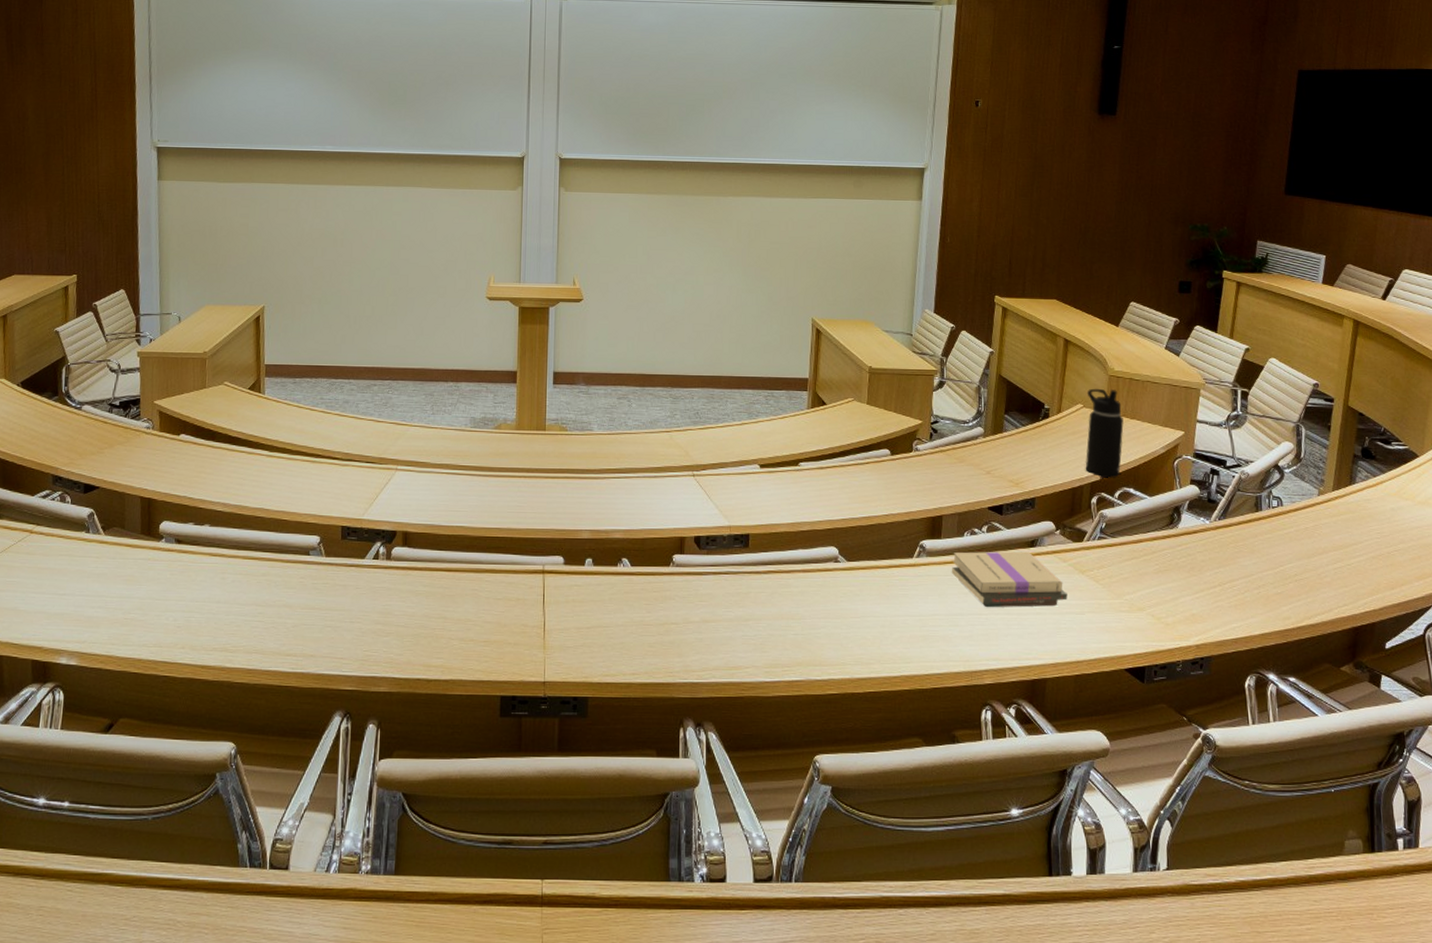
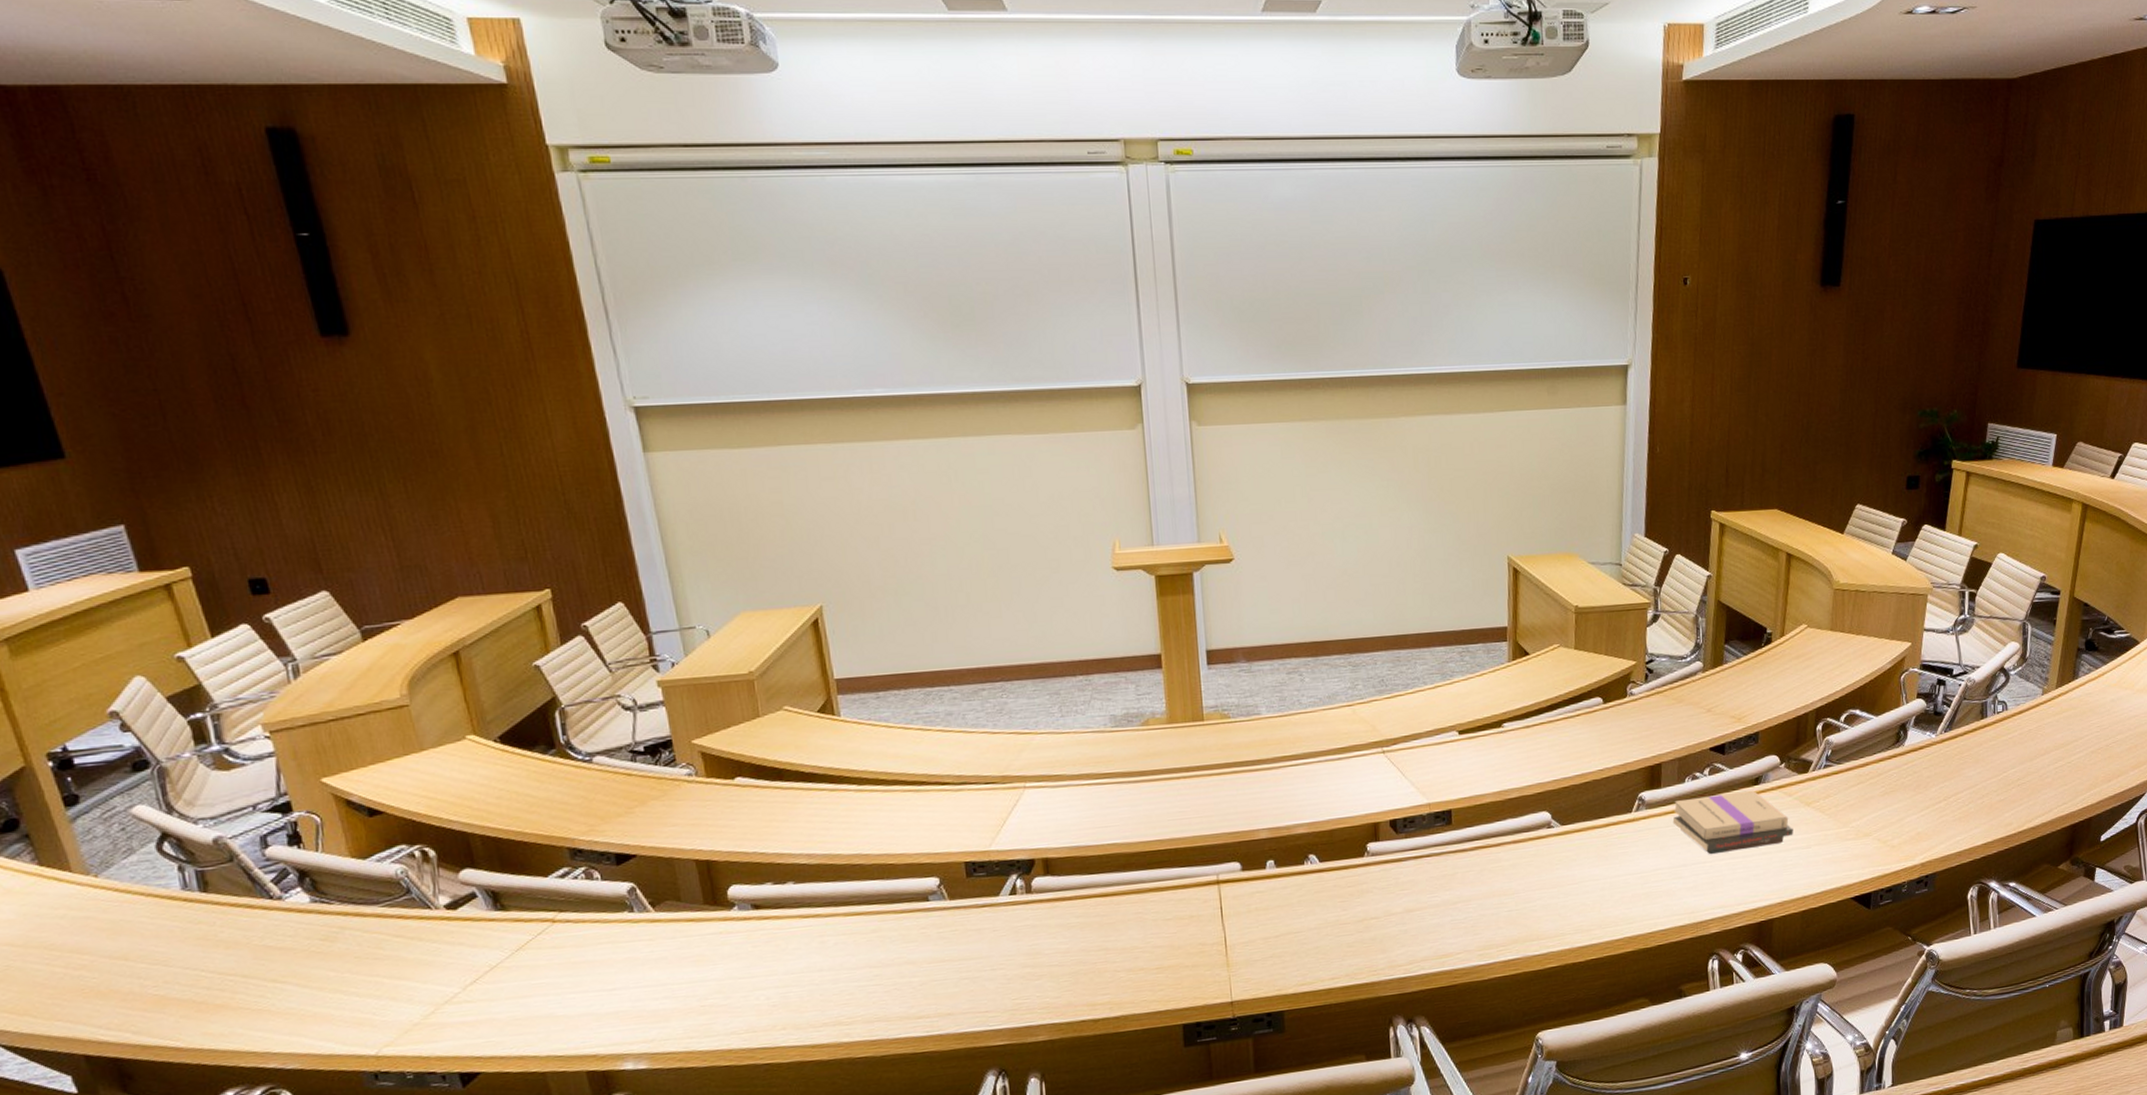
water bottle: present [1085,388,1124,478] -> none [1810,604,1850,702]

